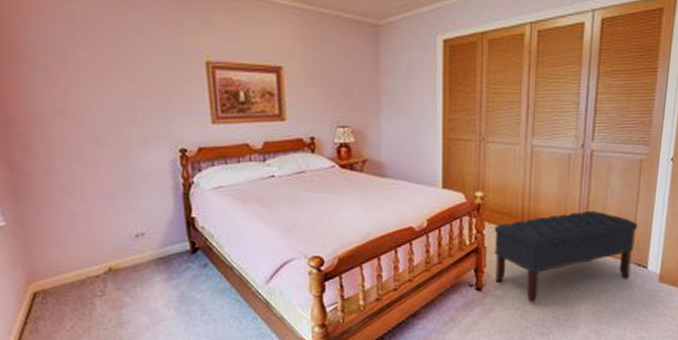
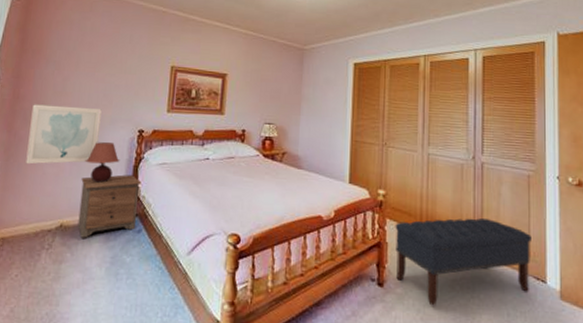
wall art: none [30,126,131,205] -> present [26,104,102,164]
table lamp: none [119,168,164,217] -> present [85,142,120,183]
nightstand: none [120,204,199,280] -> present [77,174,142,238]

